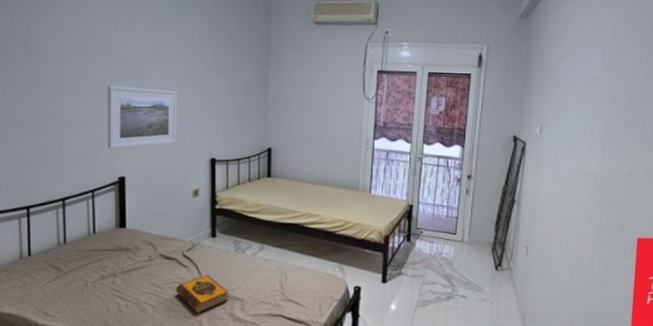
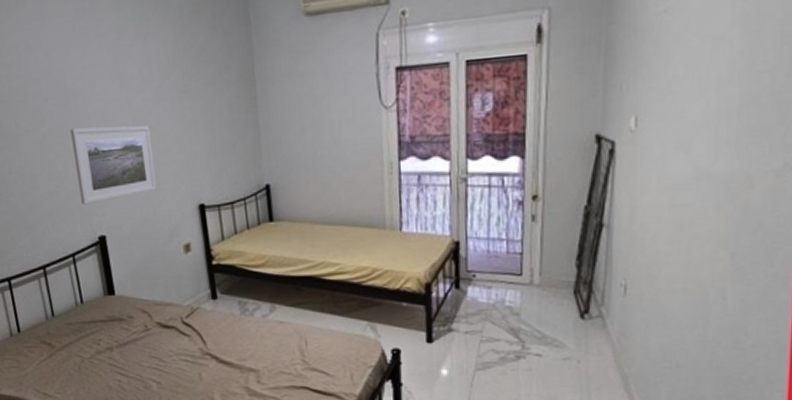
hardback book: present [175,274,229,313] -> none [179,343,241,388]

